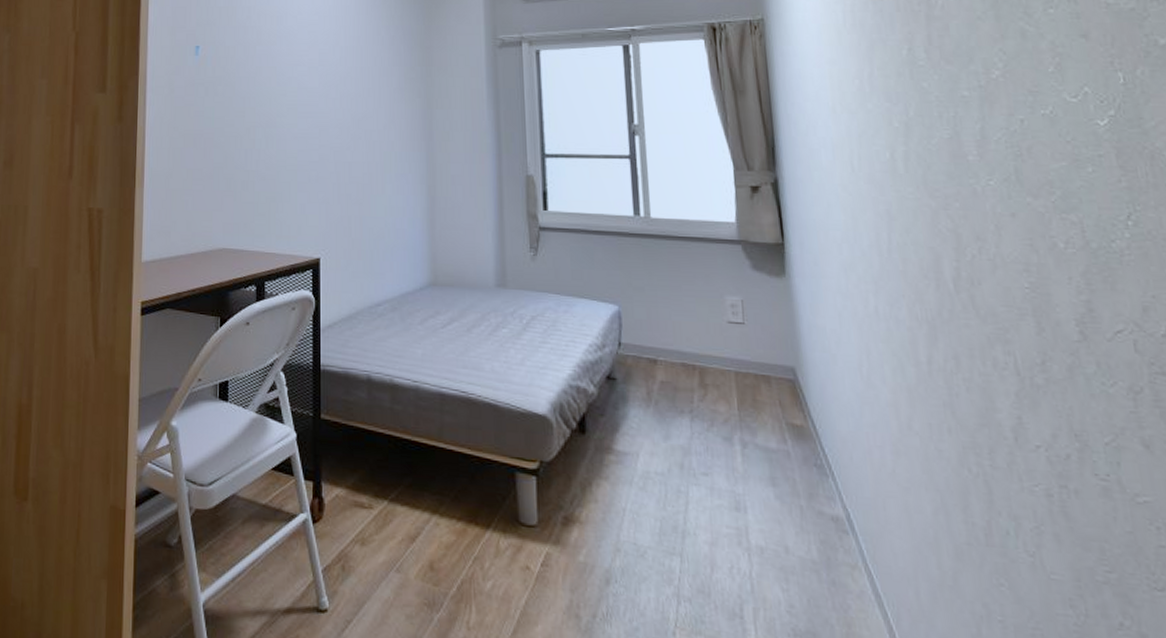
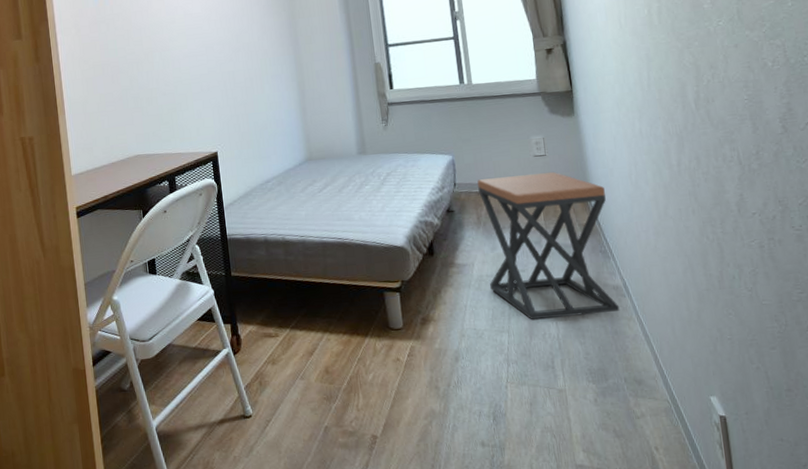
stool: none [650,342,840,553] -> present [477,171,620,319]

